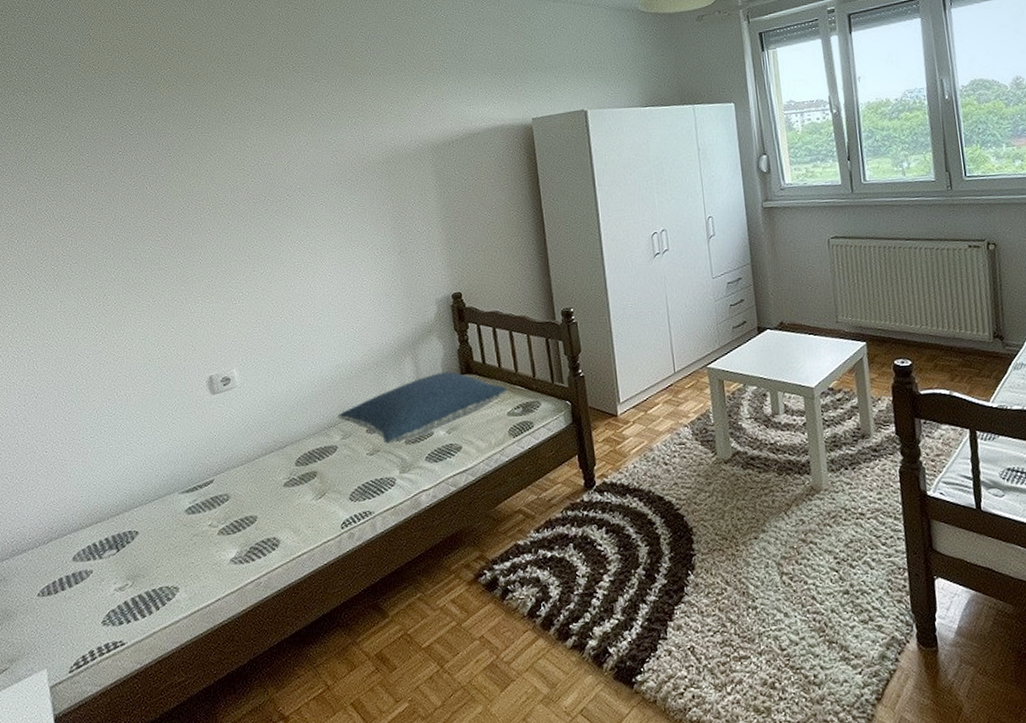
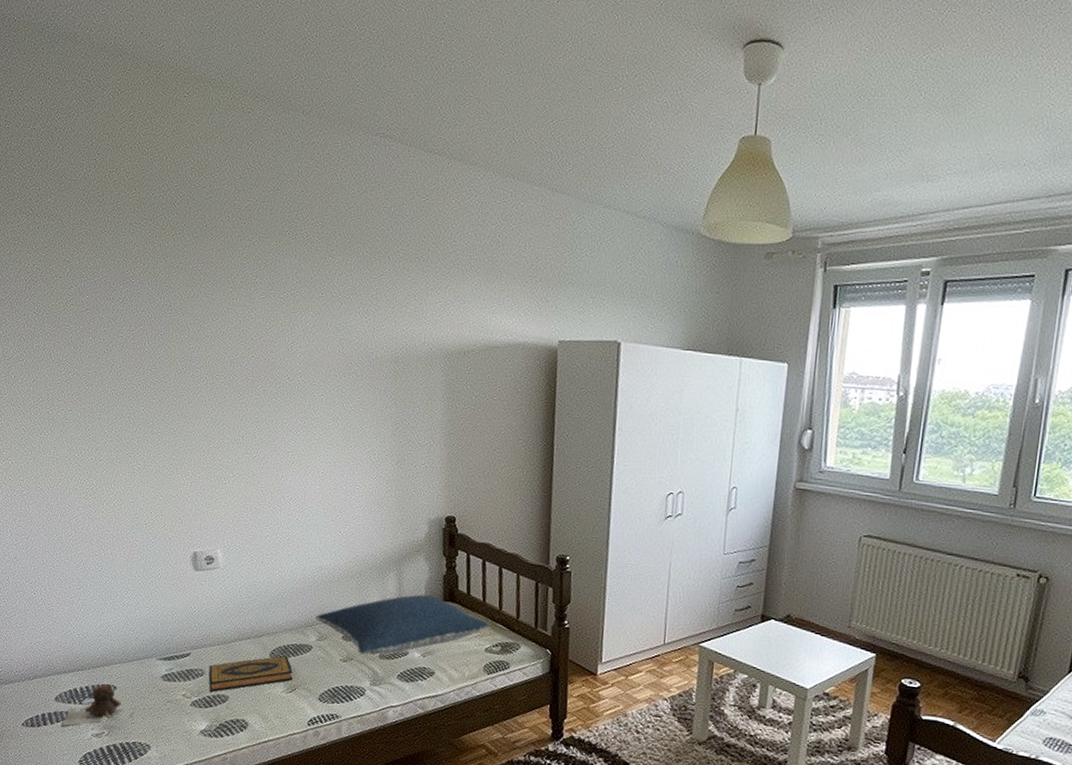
teddy bear: none [80,531,161,588] -> present [61,683,136,727]
hardback book: none [234,461,320,516] -> present [208,655,292,693]

